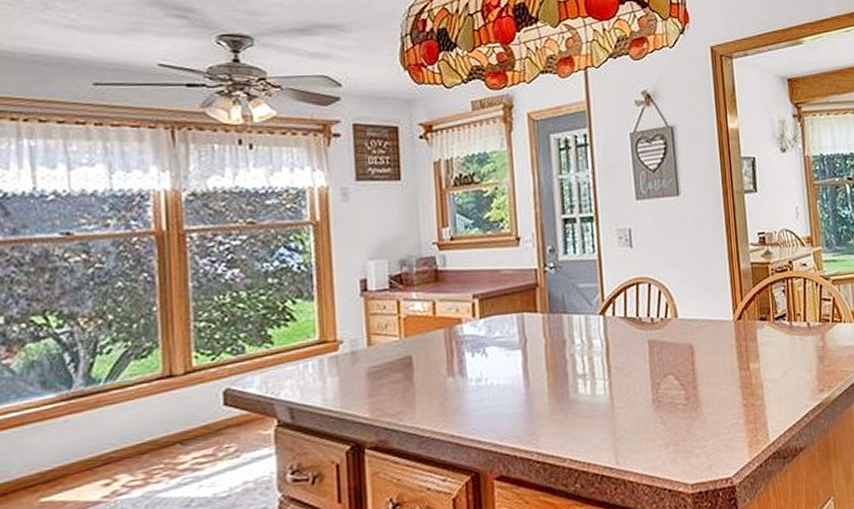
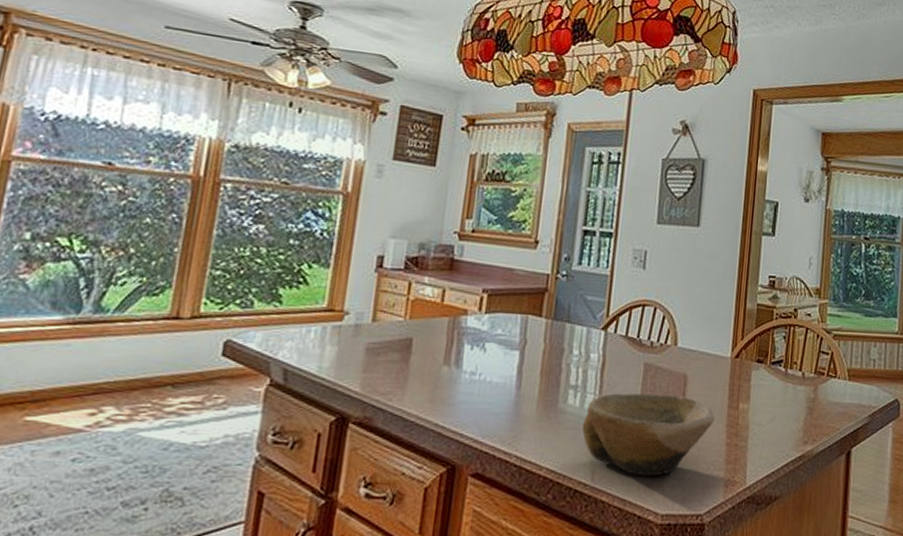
bowl: none [598,366,728,451] -> present [582,393,715,477]

